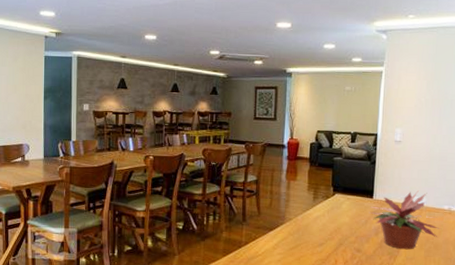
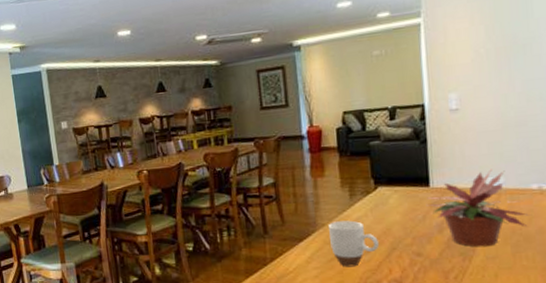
mug: none [294,217,331,256] -> present [329,220,380,267]

